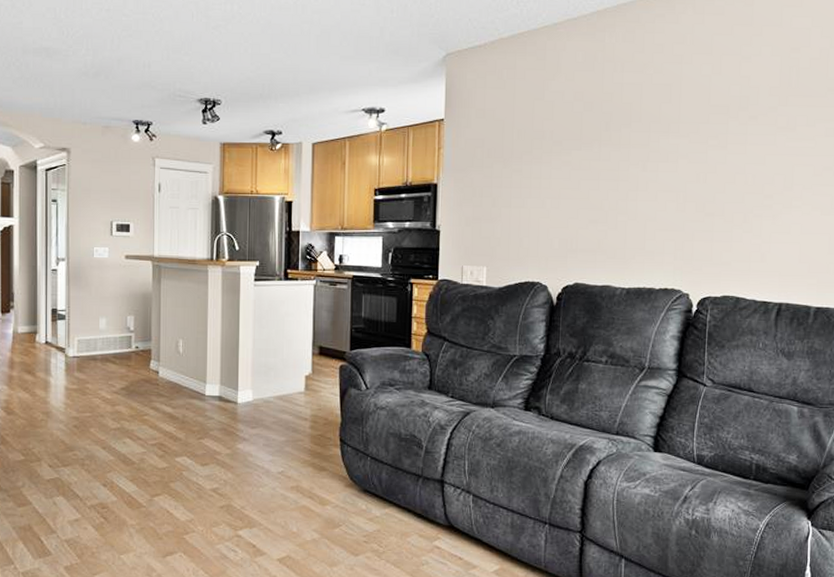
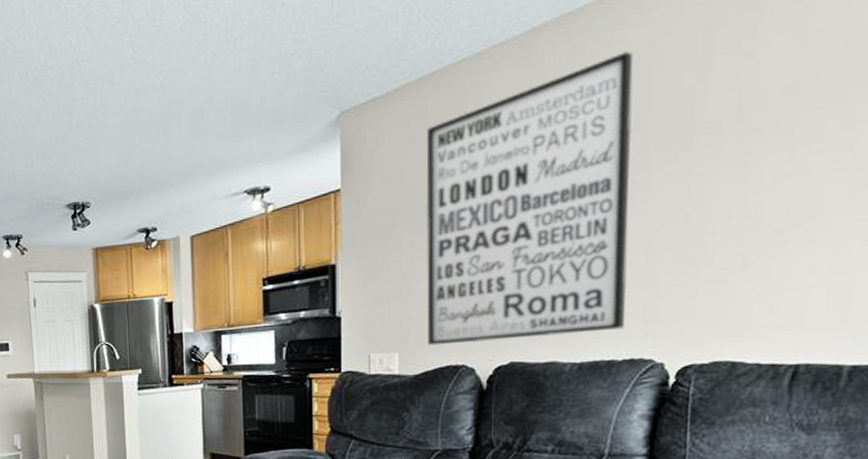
wall art: none [510,41,669,264] -> present [426,51,634,346]

